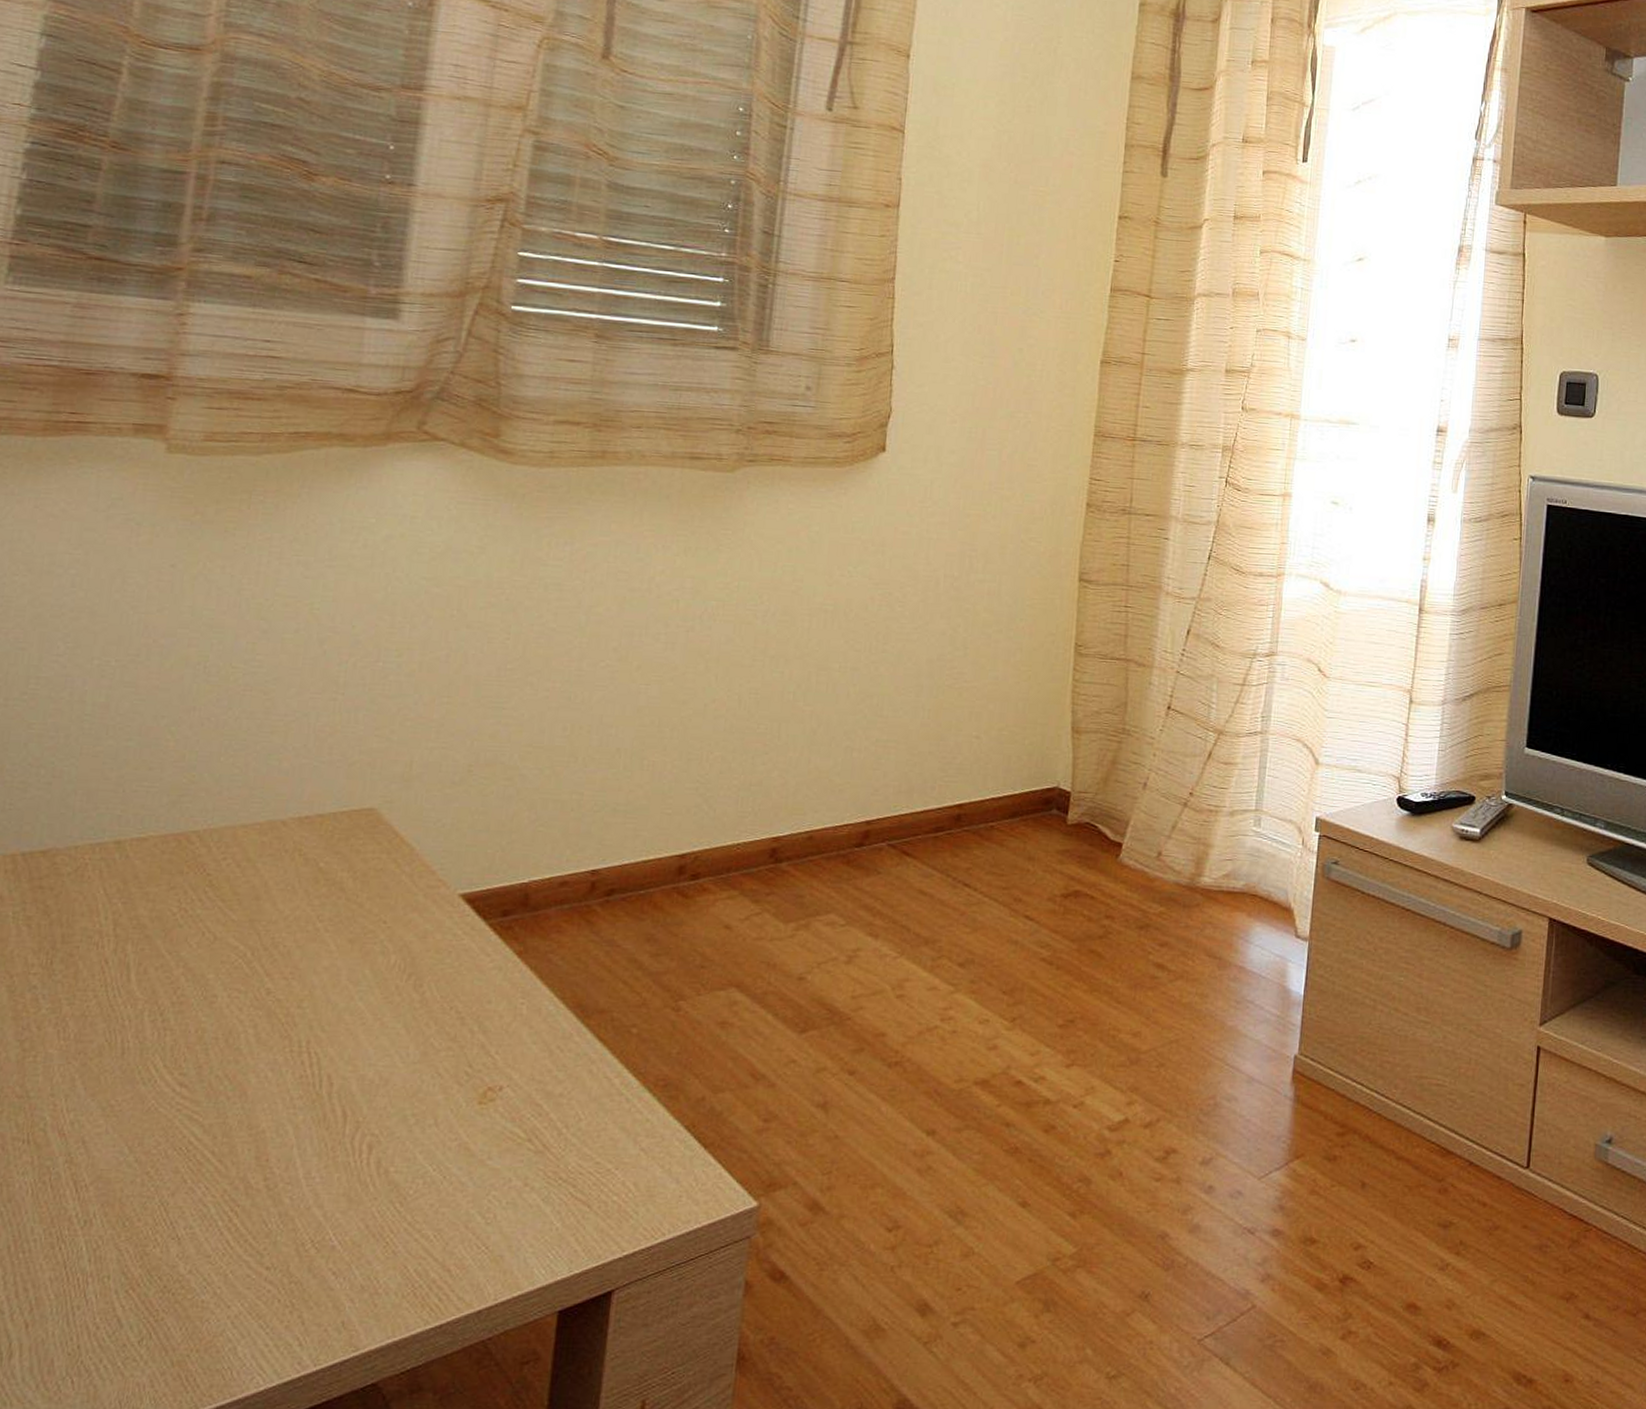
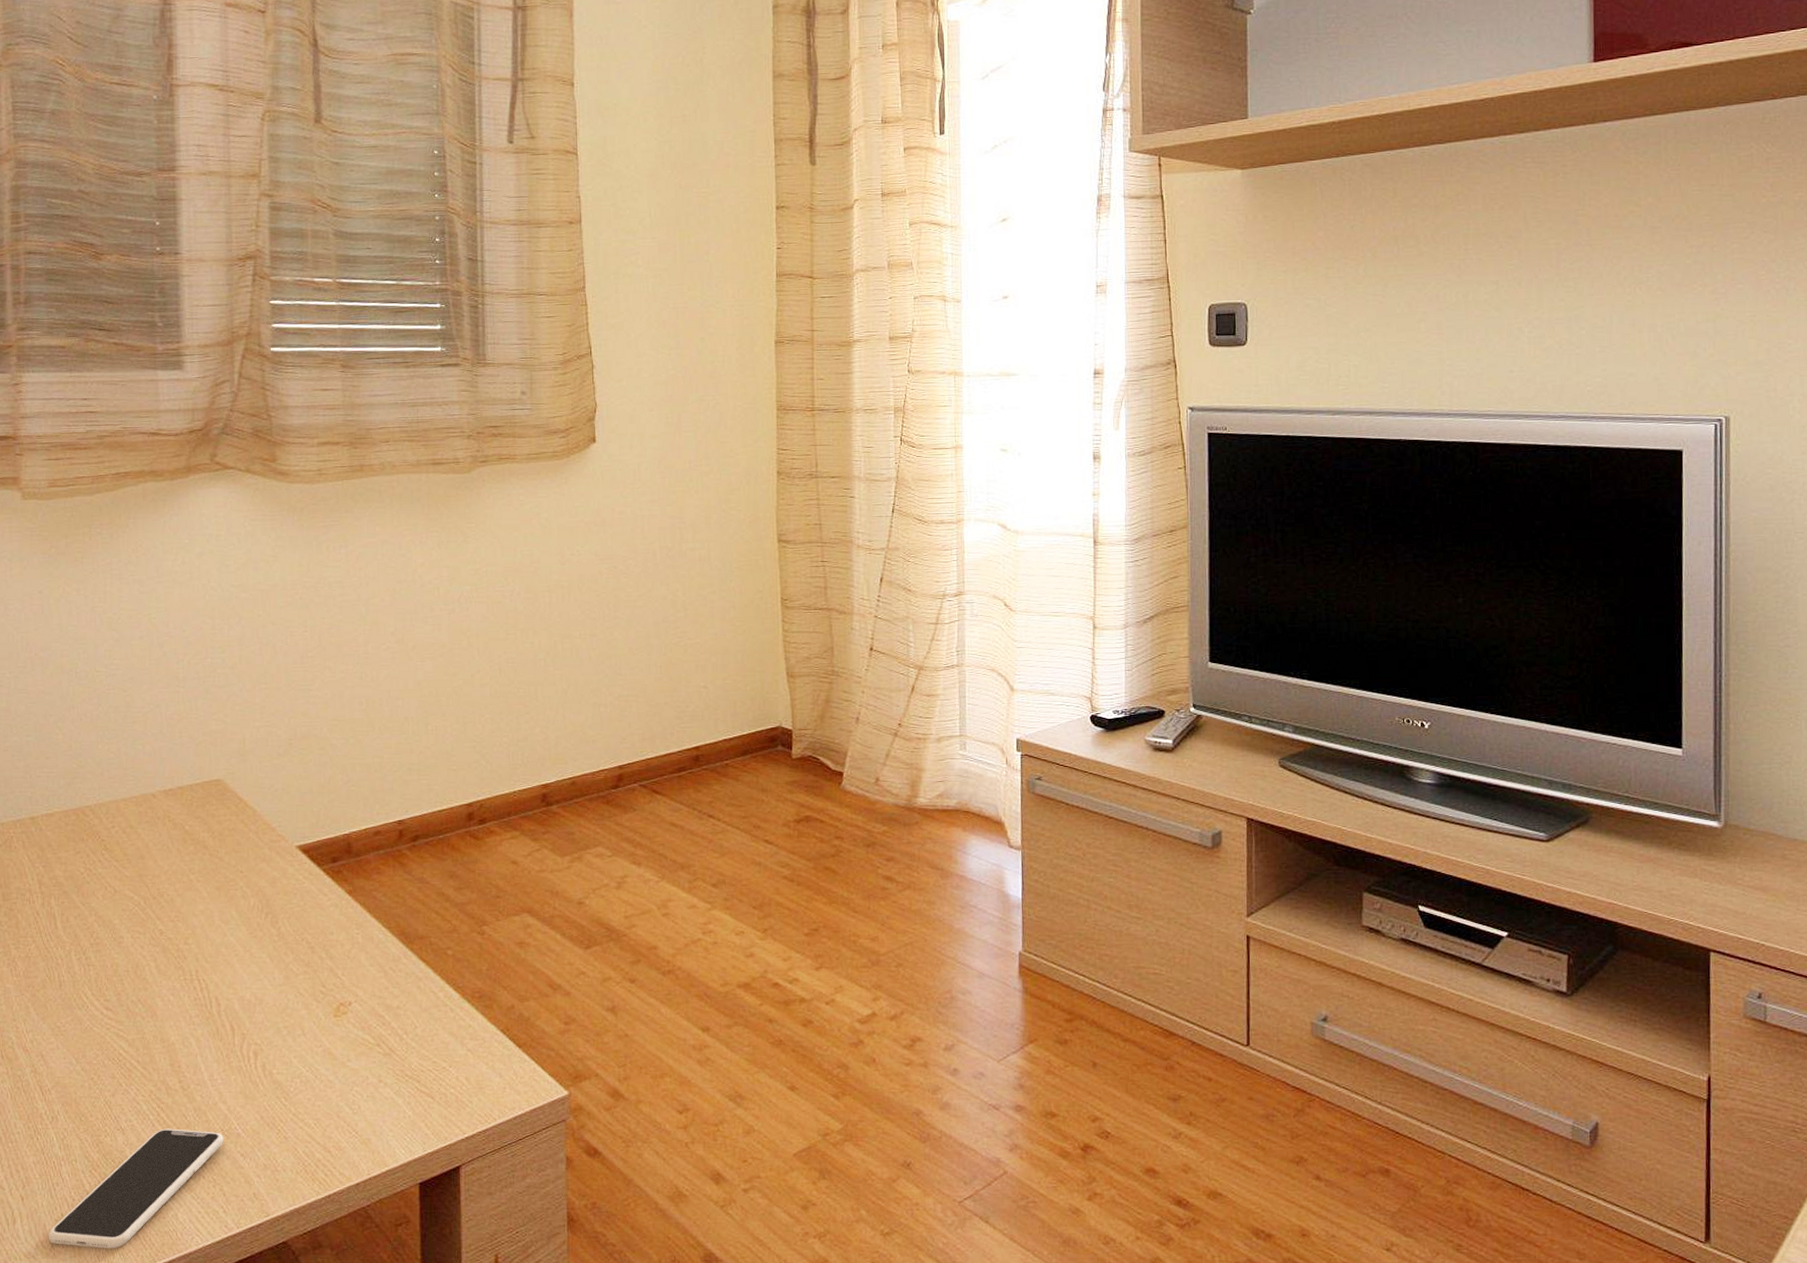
smartphone: none [54,1238,313,1391] -> present [48,1128,224,1249]

